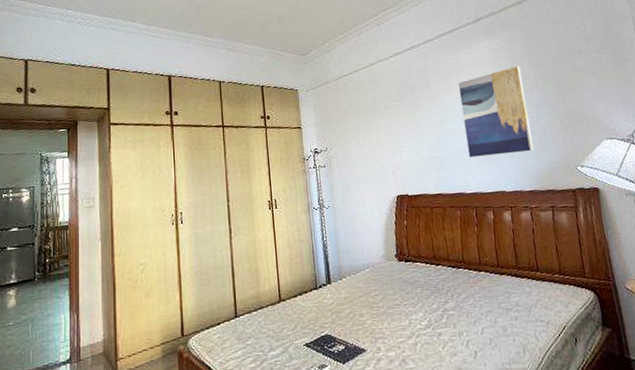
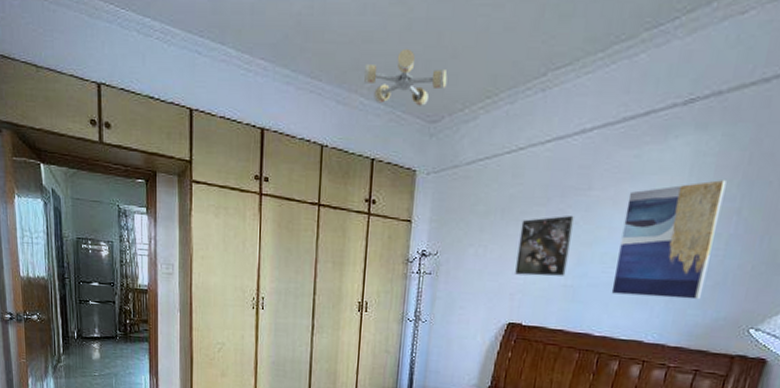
ceiling light: none [246,9,309,47] -> present [364,48,448,106]
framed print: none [387,105,431,156] -> present [515,216,574,276]

